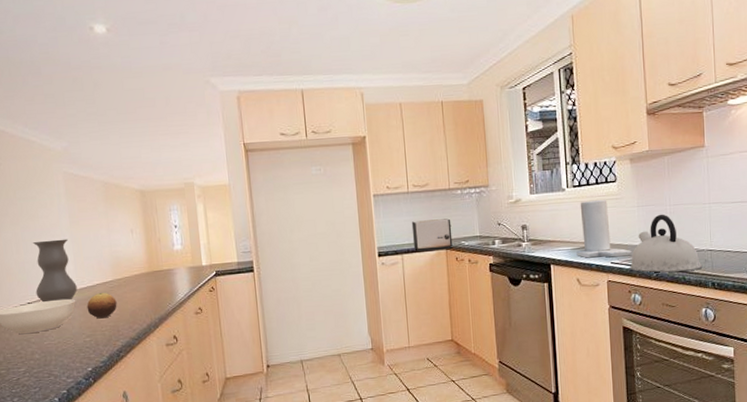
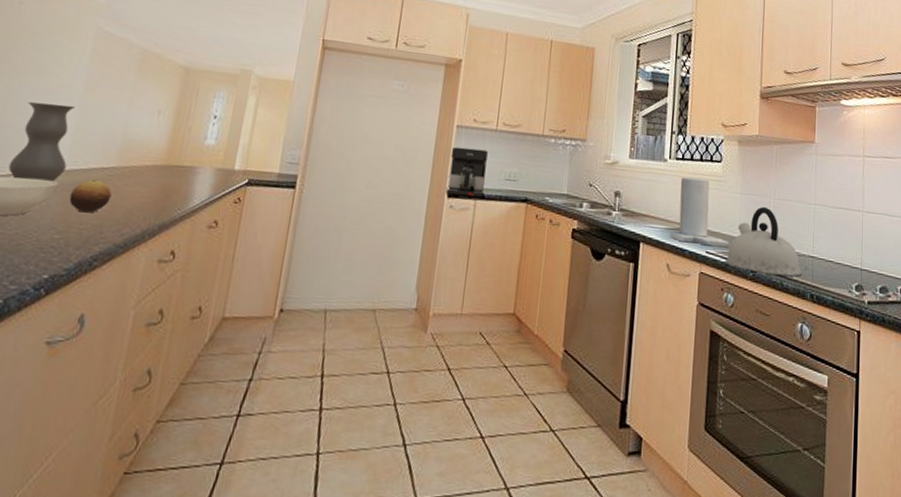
coffee maker: none [373,211,409,256] -> present [445,146,488,199]
toaster: present [411,218,453,252] -> none [490,163,538,204]

